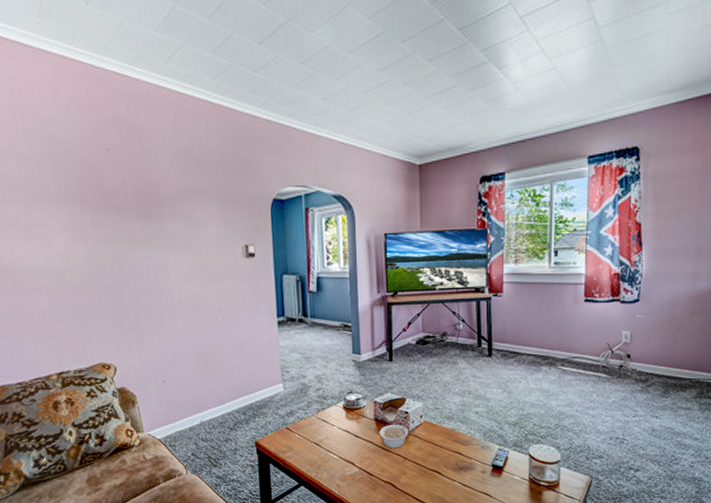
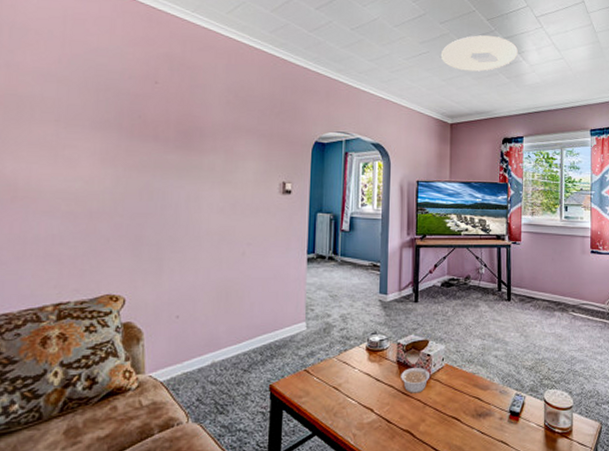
ceiling light: none [405,50,497,99] -> present [441,35,518,72]

